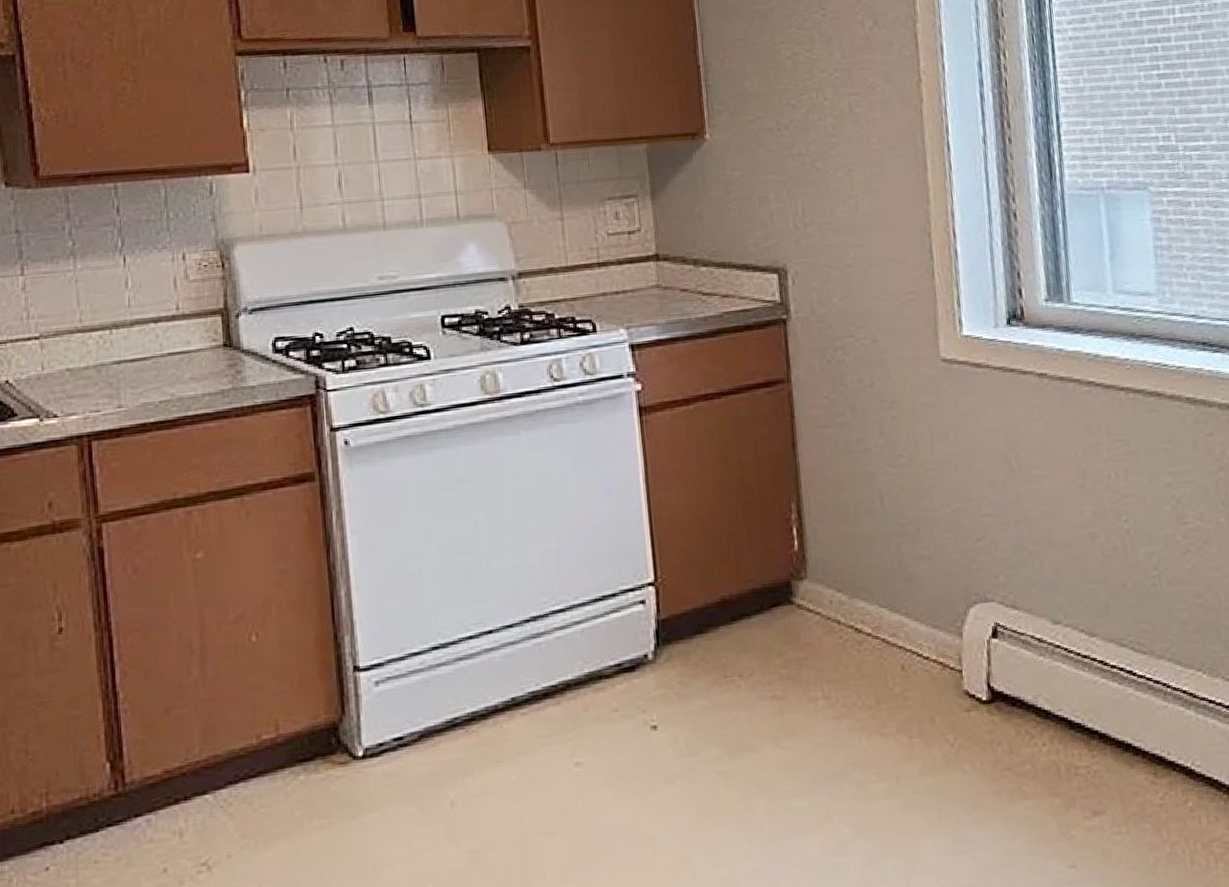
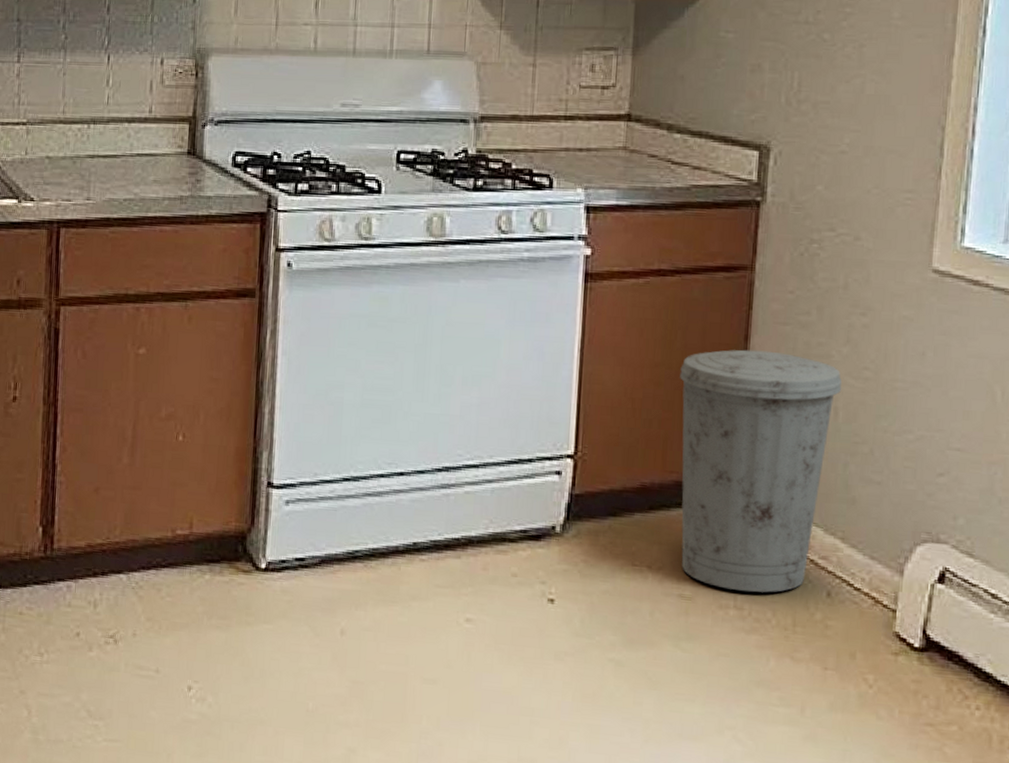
trash can: none [739,453,884,682] -> present [680,349,842,593]

